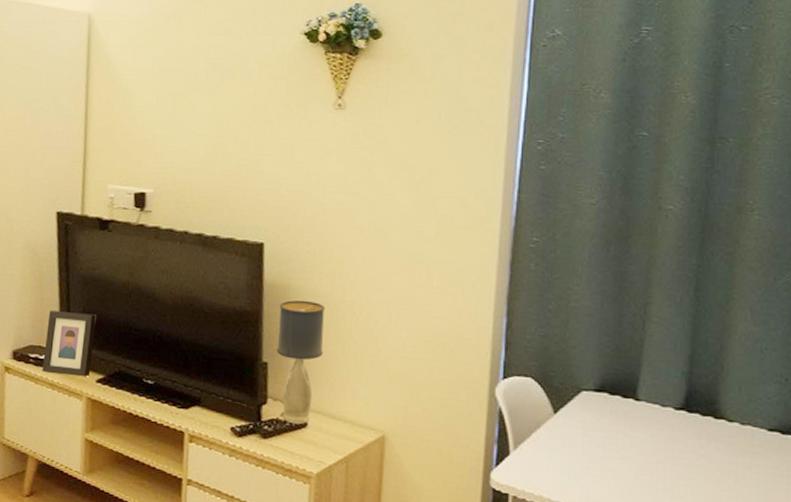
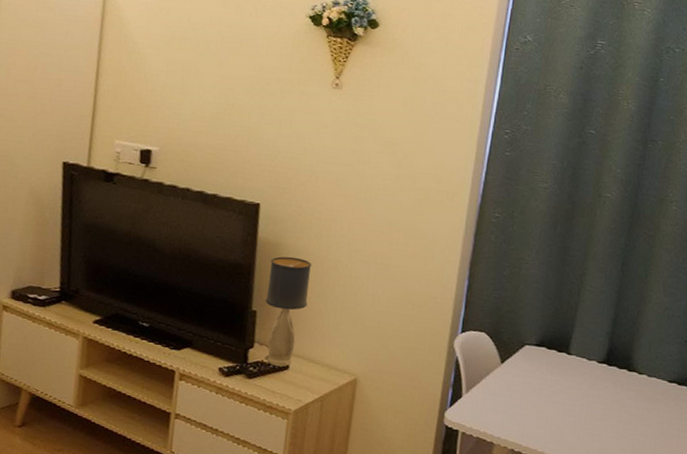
picture frame: present [42,310,97,377] -> none [40,254,98,318]

